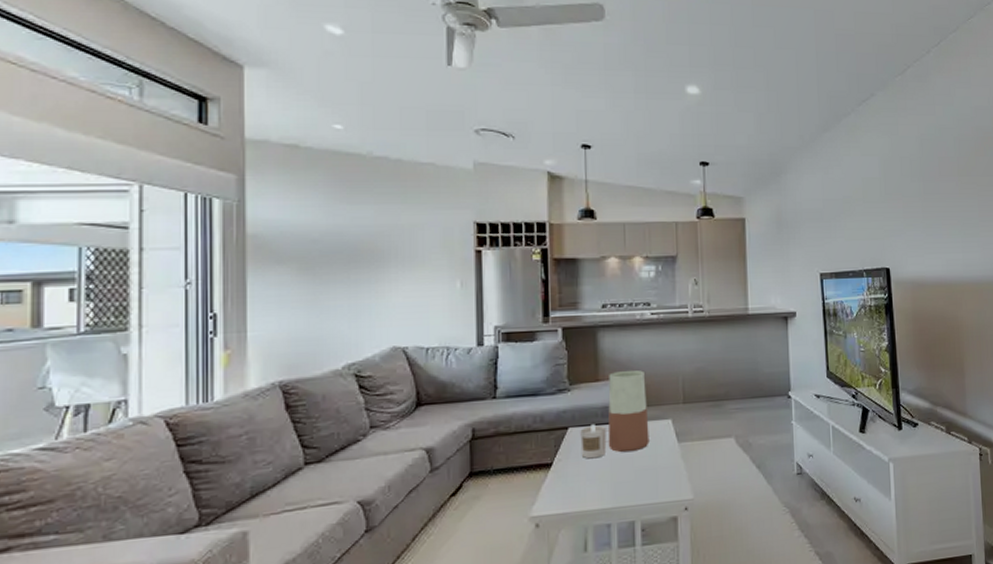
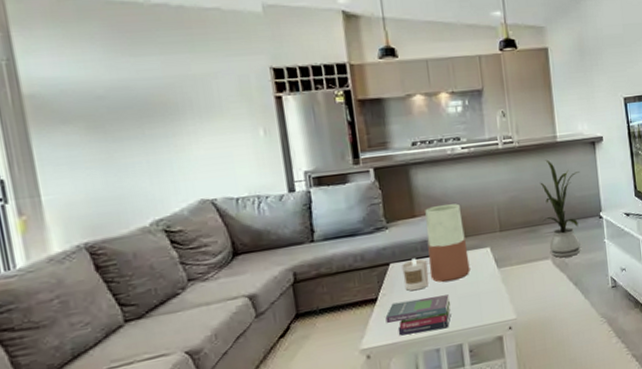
books: none [558,466,627,506] -> present [385,294,451,336]
house plant: none [728,332,770,437] -> present [540,159,581,258]

